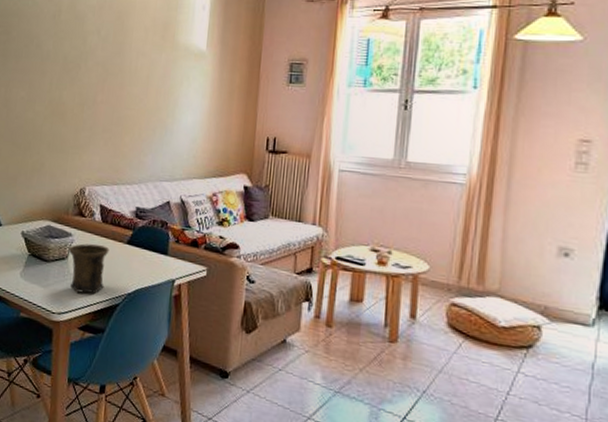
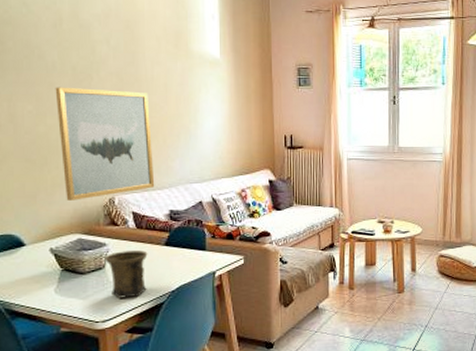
wall art: none [42,75,130,187] -> present [55,87,155,201]

